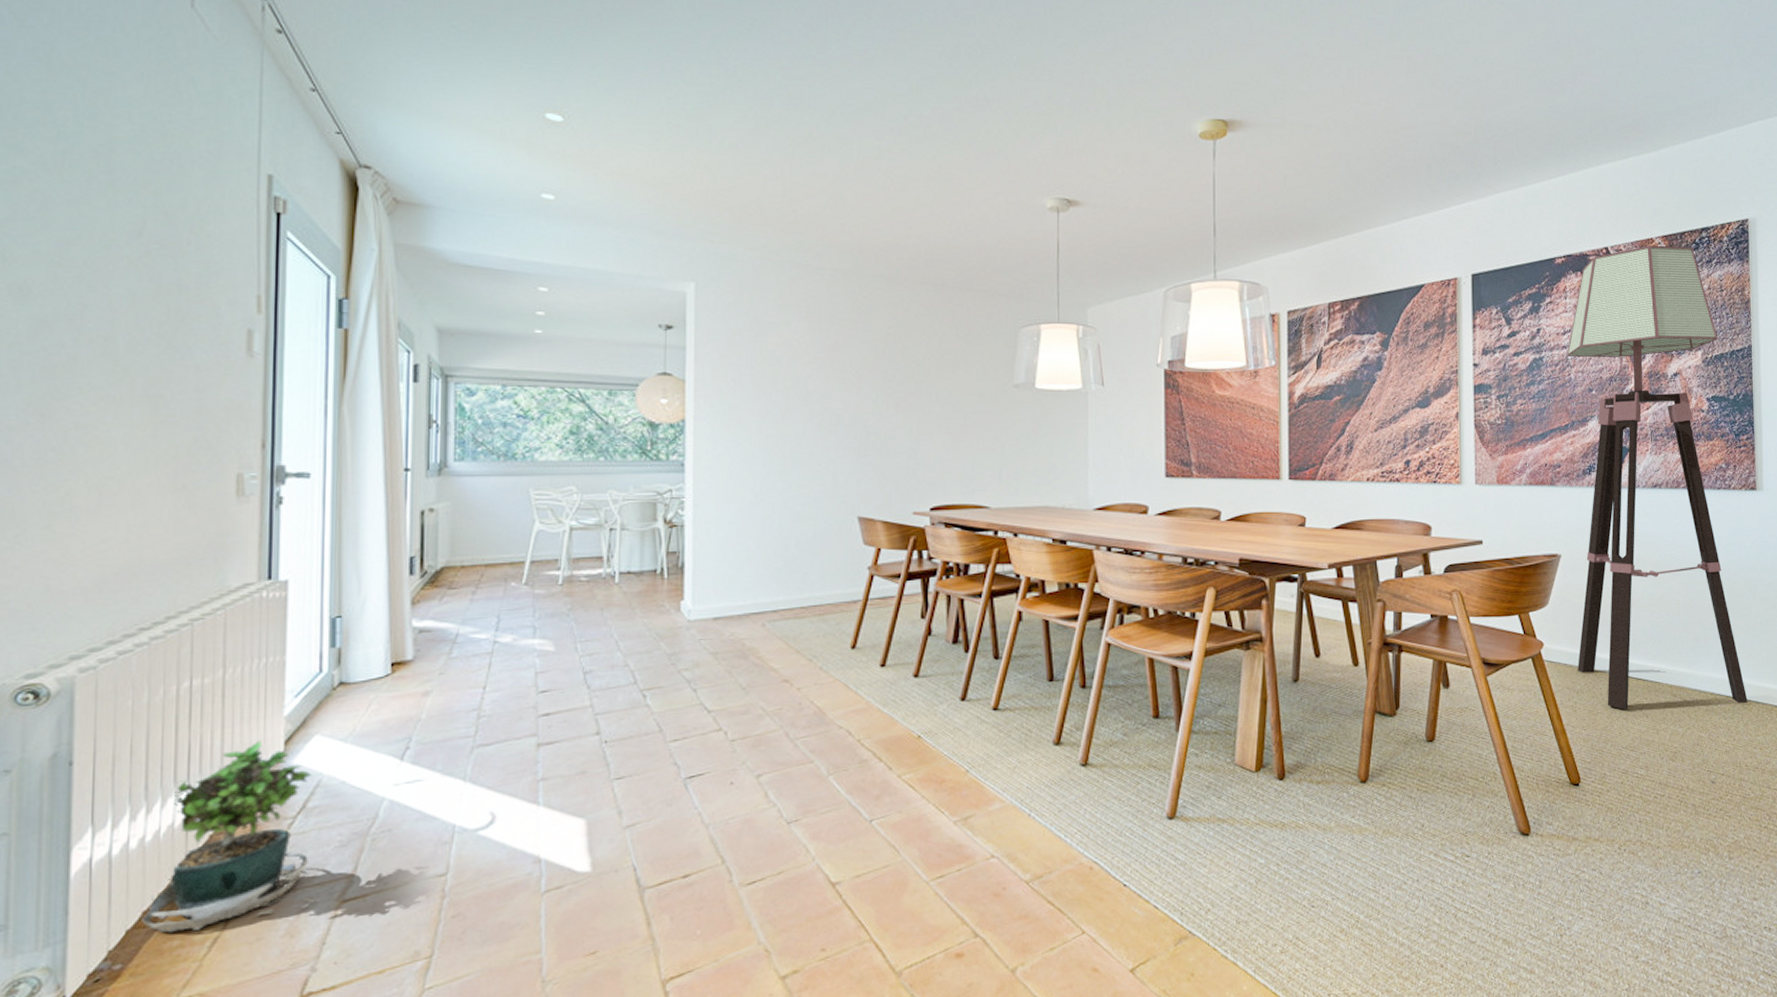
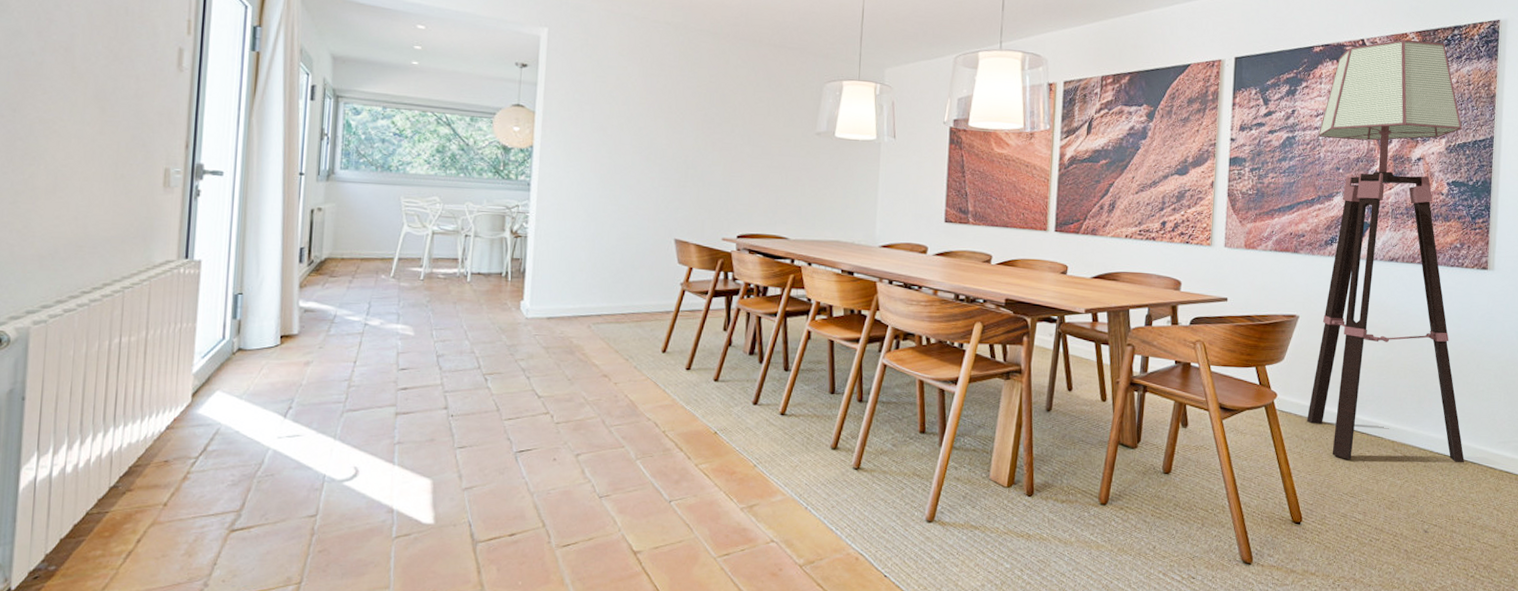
potted plant: present [142,740,319,932] -> none [73,392,213,544]

